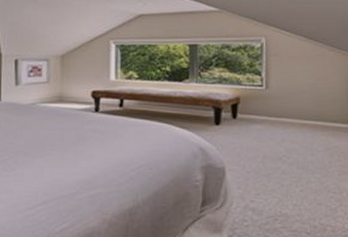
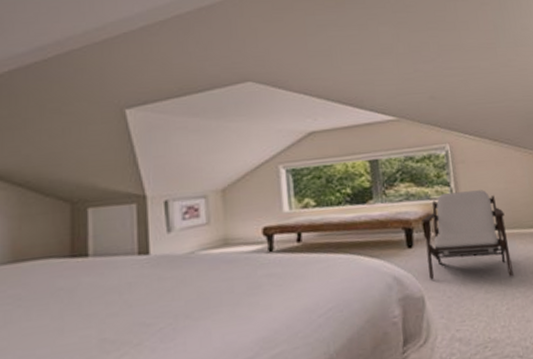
armchair: none [231,82,311,163] -> present [421,190,514,280]

